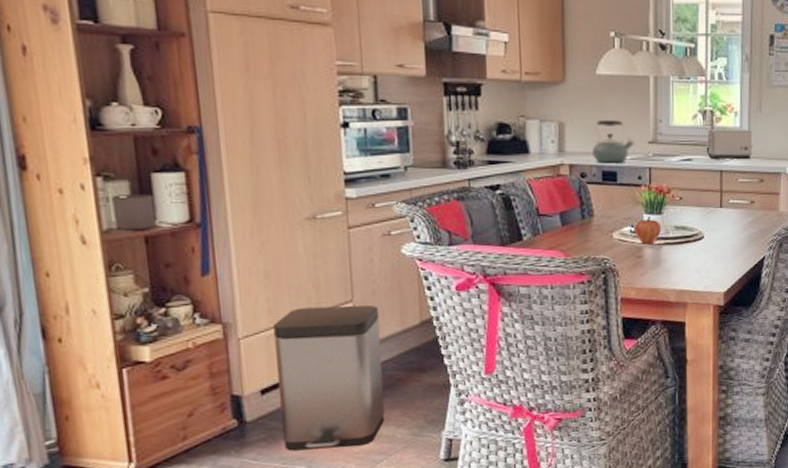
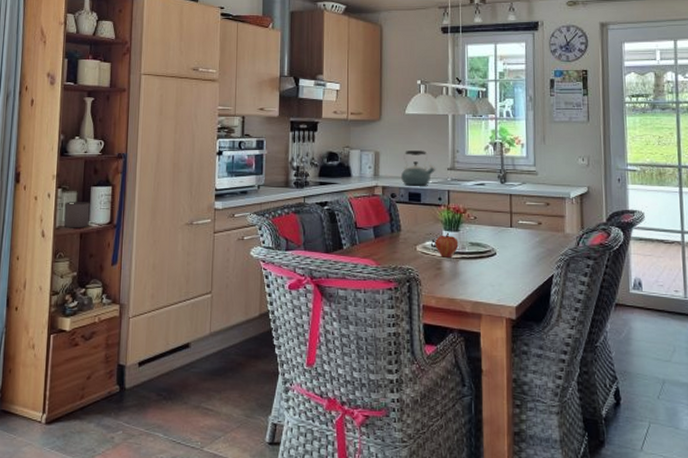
pedal bin: present [273,305,385,451] -> none [149,295,230,420]
toaster: present [707,129,753,159] -> none [497,158,538,184]

